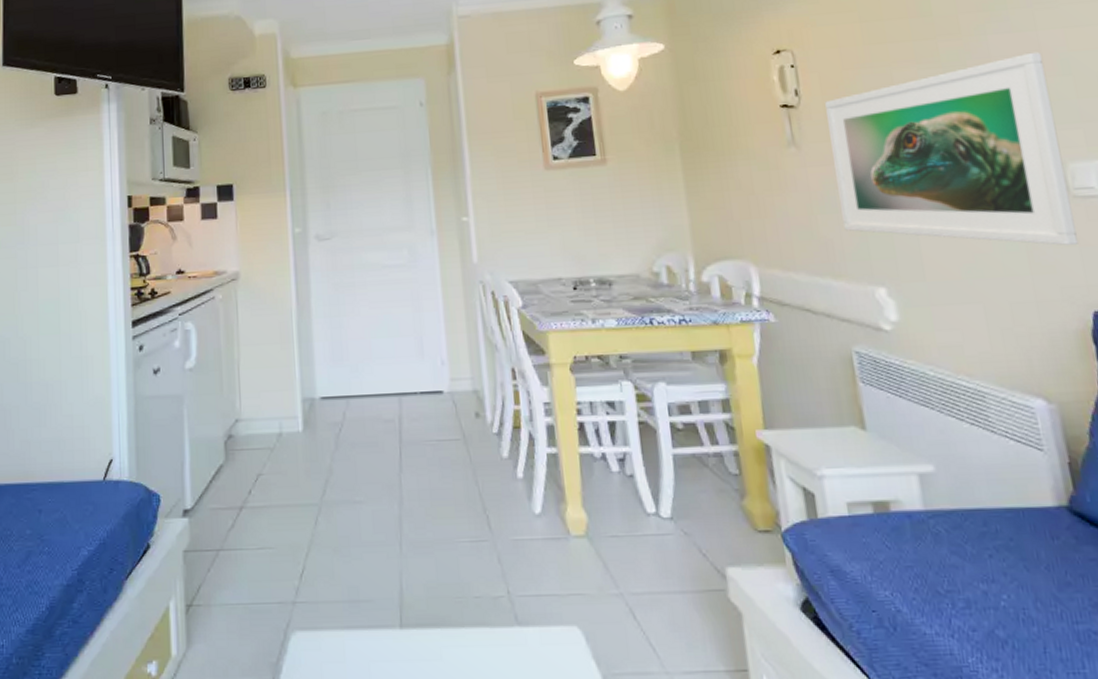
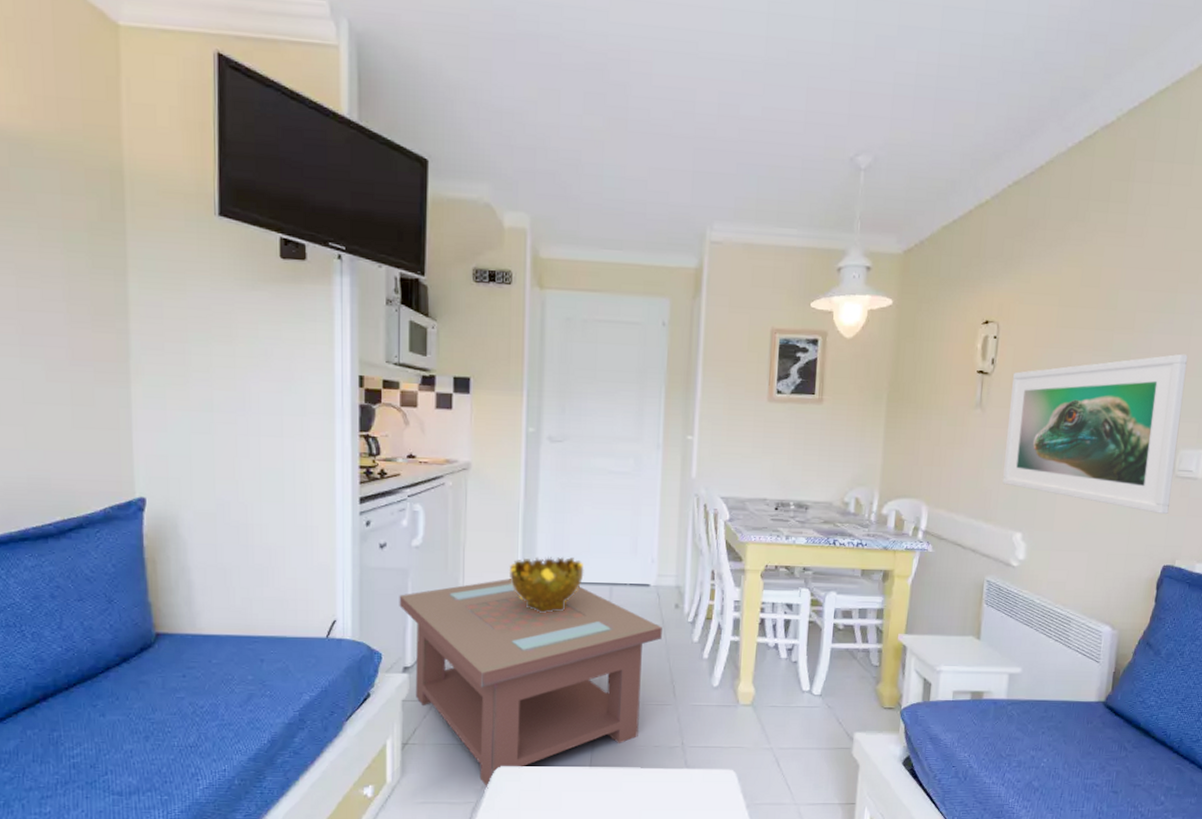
coffee table: none [175,397,465,661] -> present [399,579,662,789]
decorative bowl: none [287,366,368,436] -> present [509,556,584,614]

